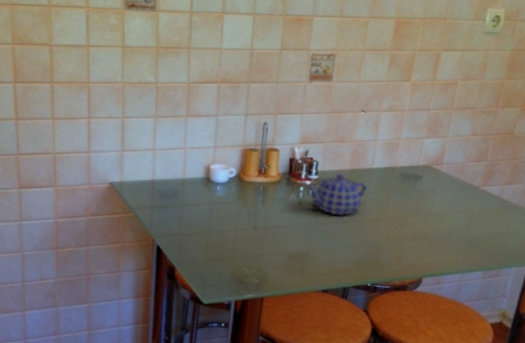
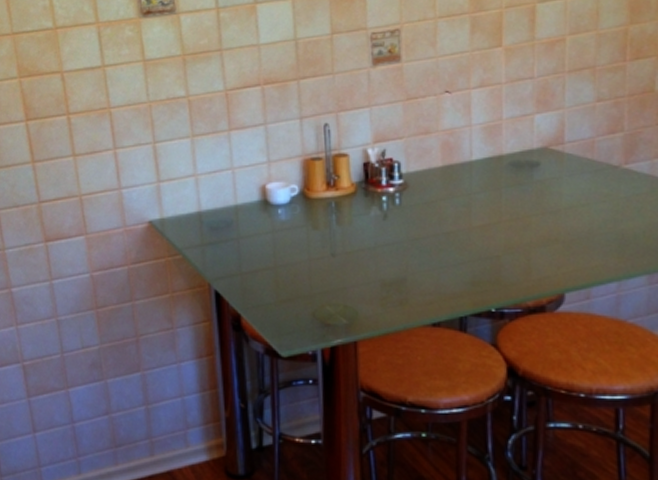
teapot: present [306,173,368,216] -> none [390,172,470,226]

